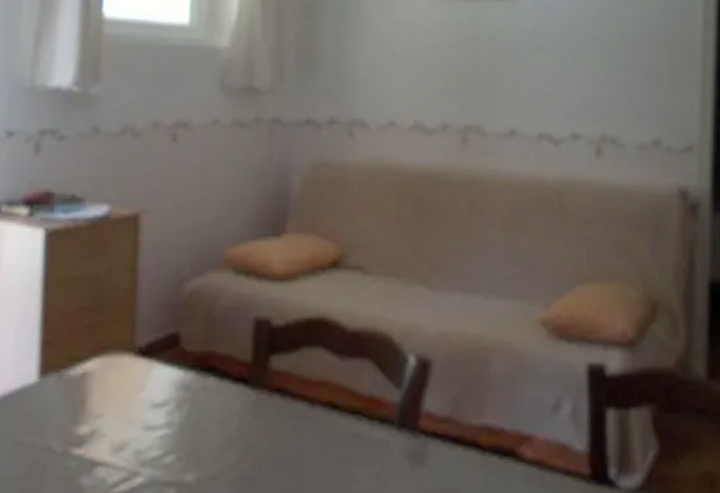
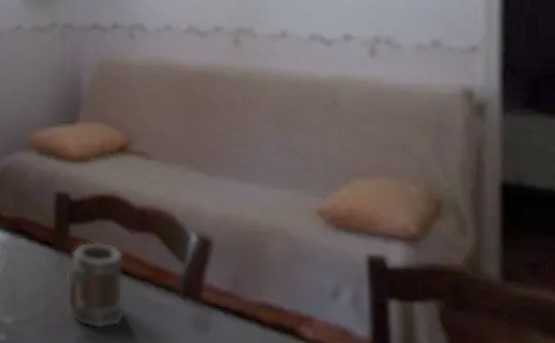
mug: none [262,373,333,476] -> present [66,241,126,330]

